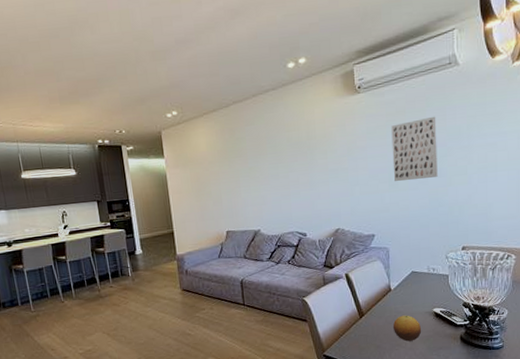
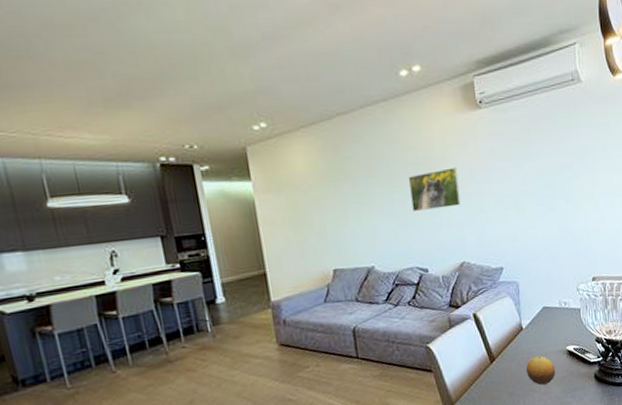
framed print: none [292,145,338,184] -> present [409,167,461,211]
wall art: present [391,116,438,182] -> none [516,136,565,208]

